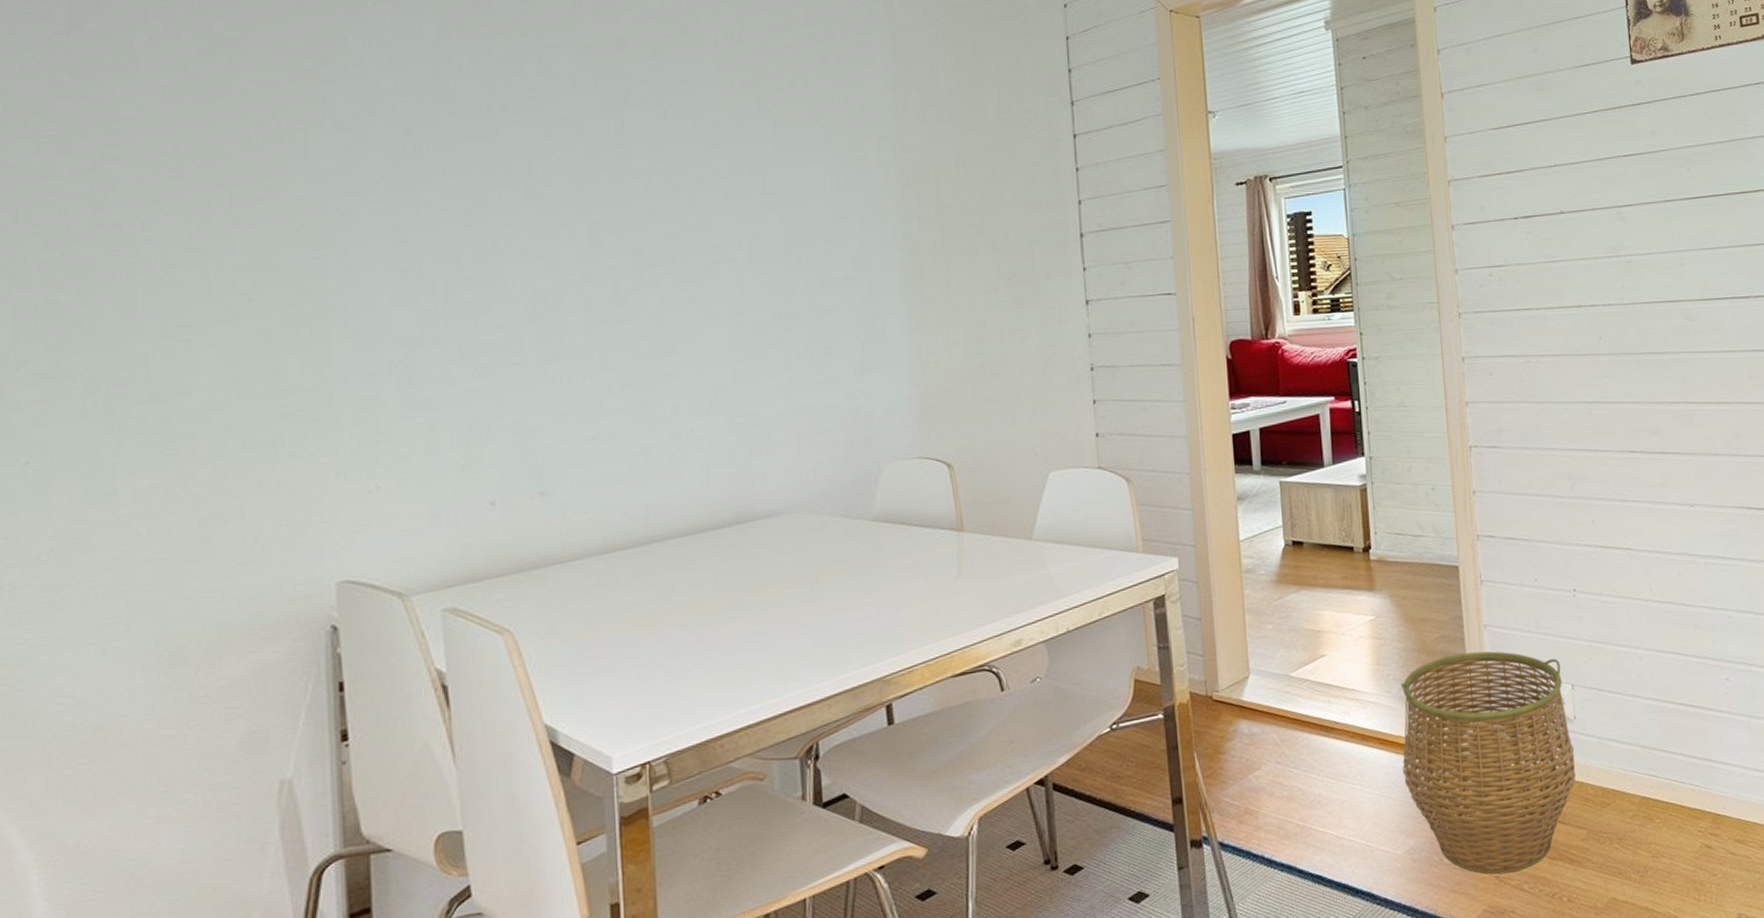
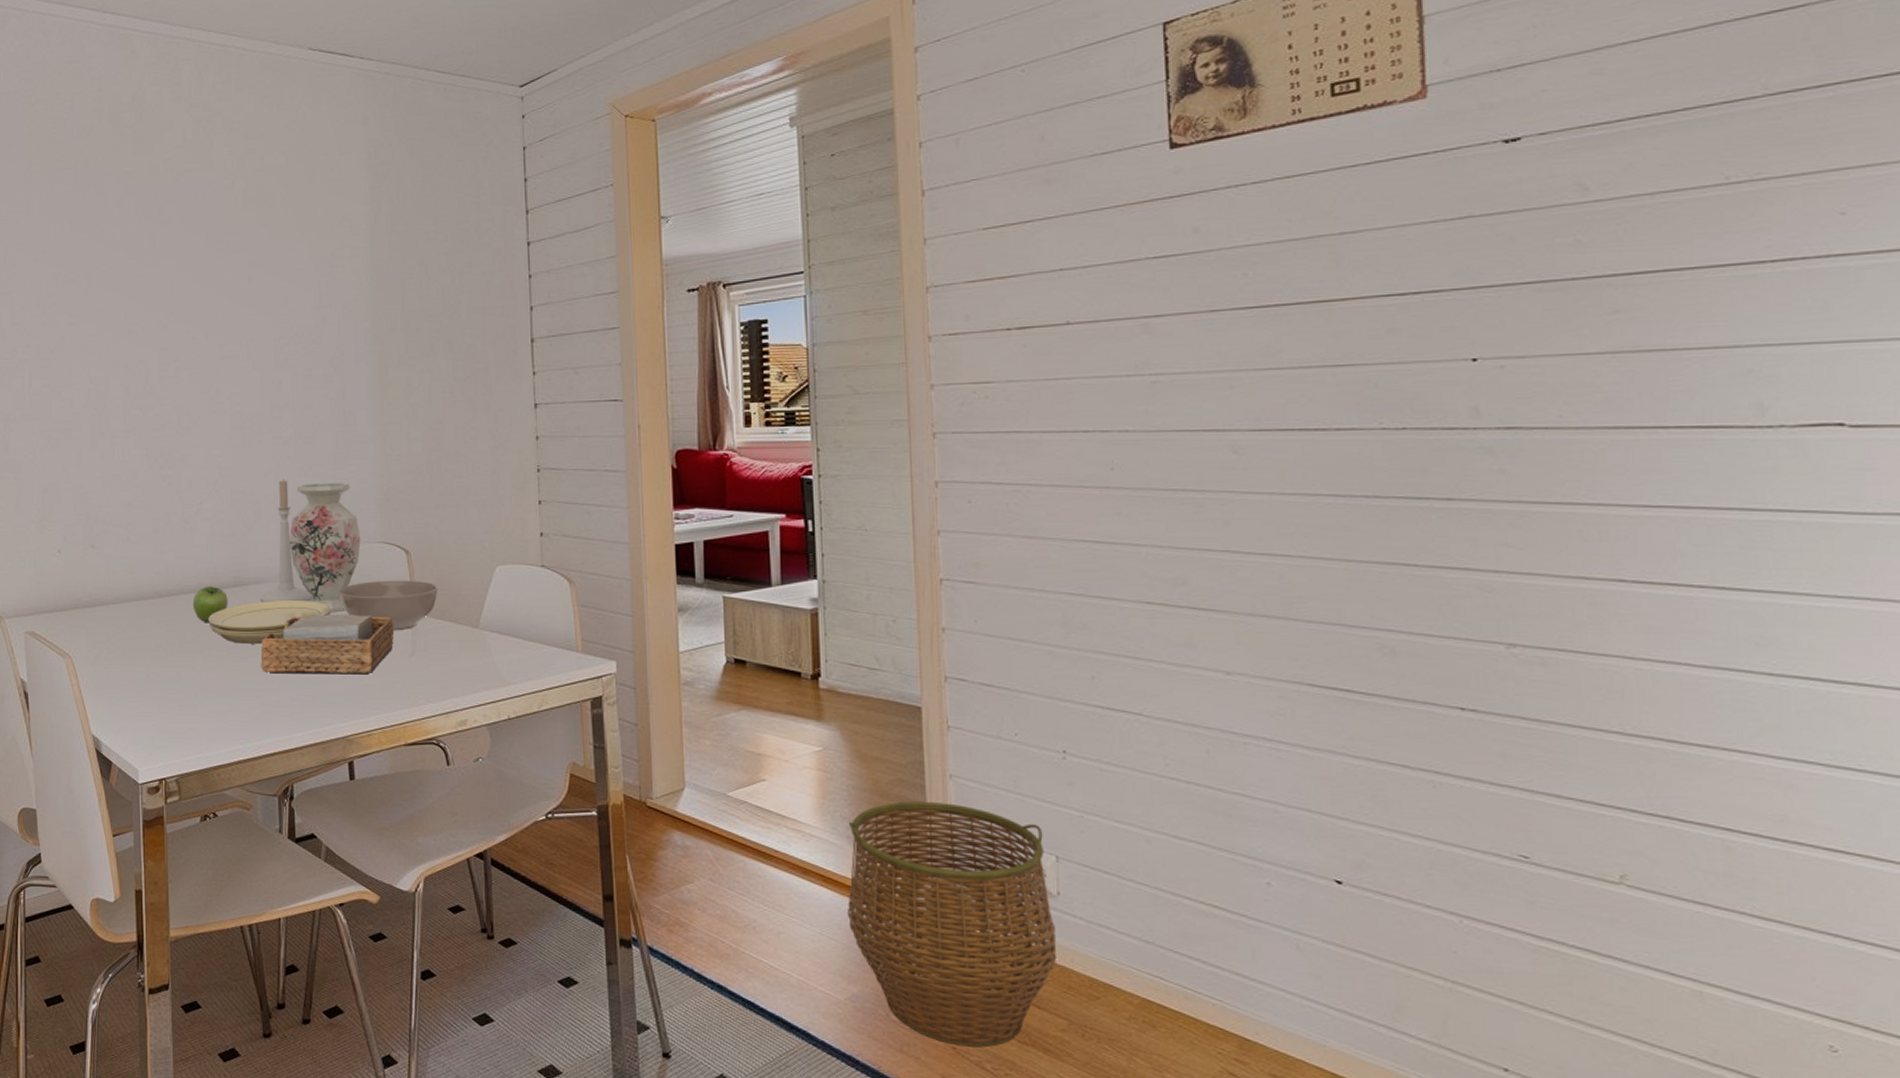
fruit: none [683,525,730,570] -> present [192,586,228,622]
plate: none [704,530,861,589] -> present [208,601,331,644]
candlestick: none [772,396,838,539] -> present [260,479,312,603]
napkin holder: none [774,538,937,618] -> present [261,614,395,675]
vase: none [807,395,895,542] -> present [290,482,361,613]
bowl: none [869,495,986,553] -> present [339,580,438,631]

